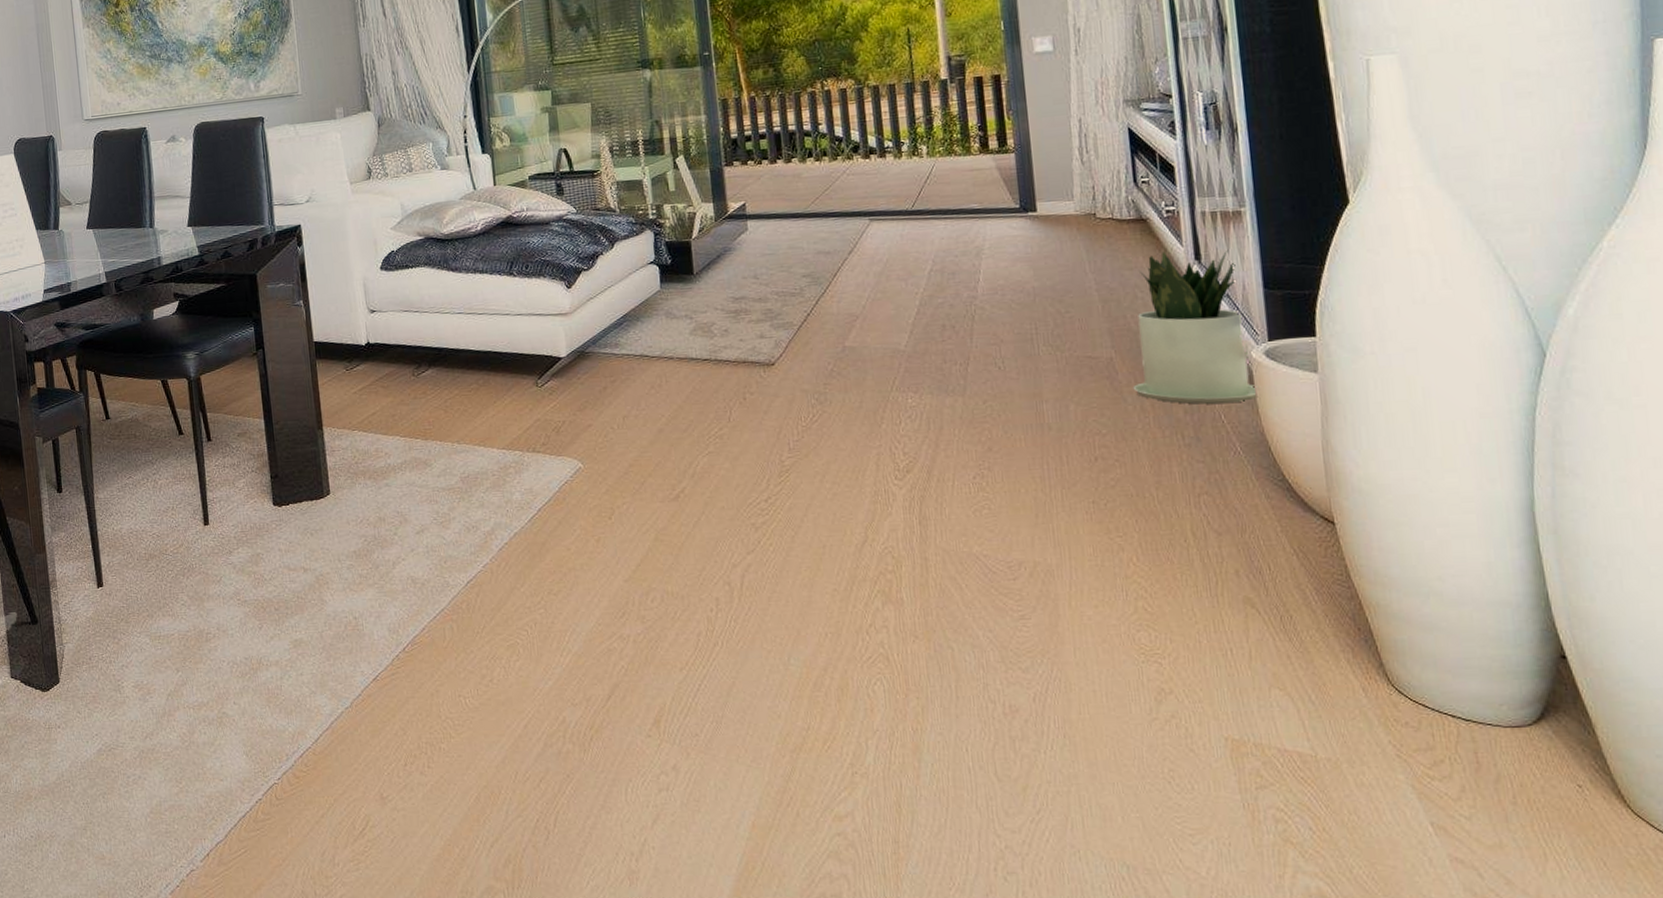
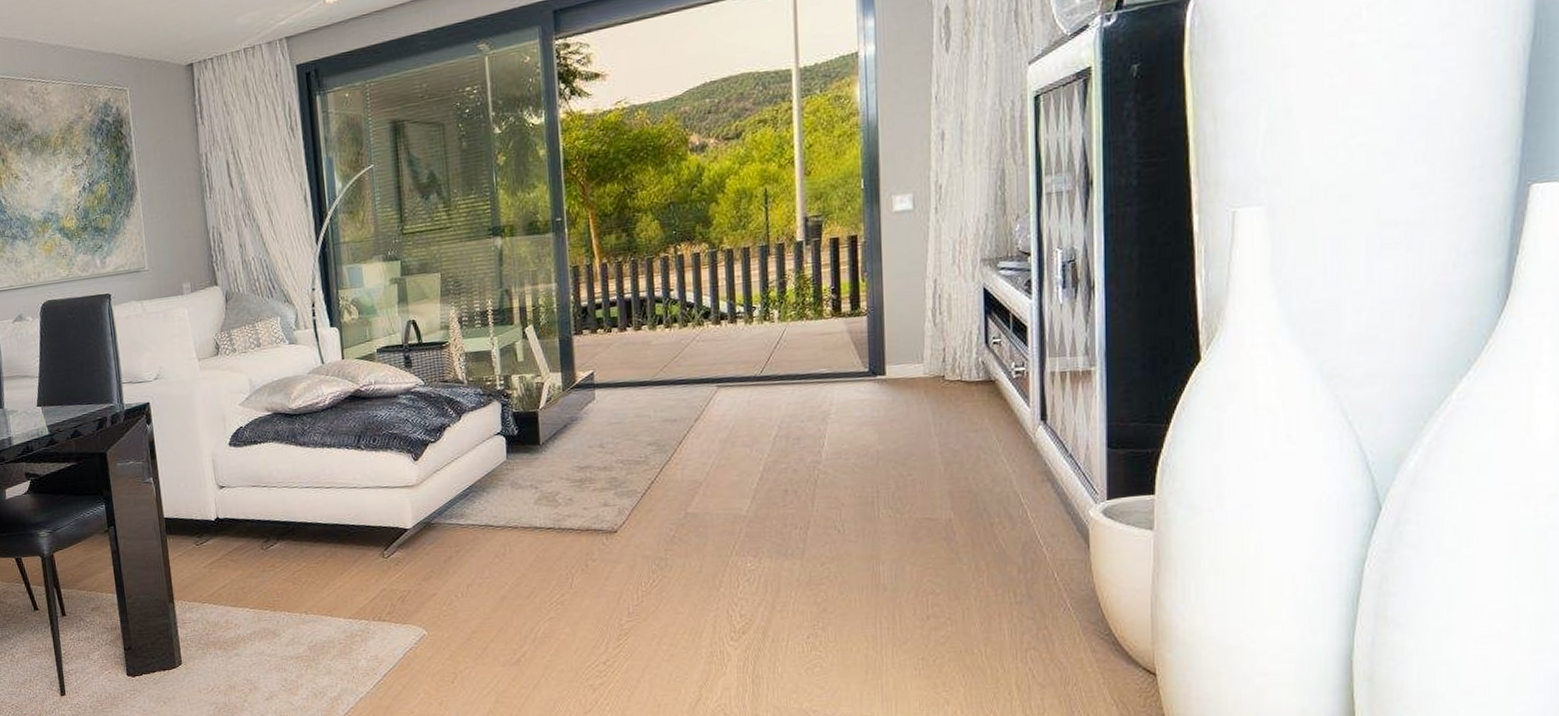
planter: present [1133,251,1259,405] -> none [969,411,1093,563]

